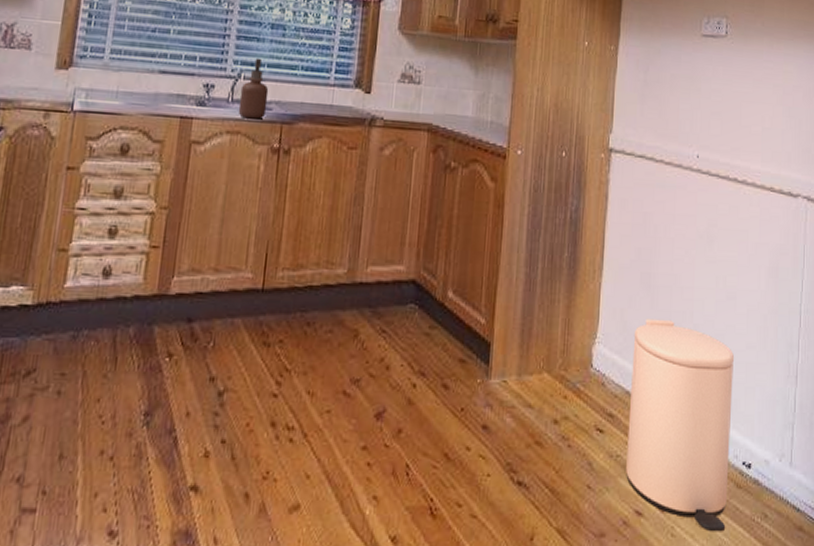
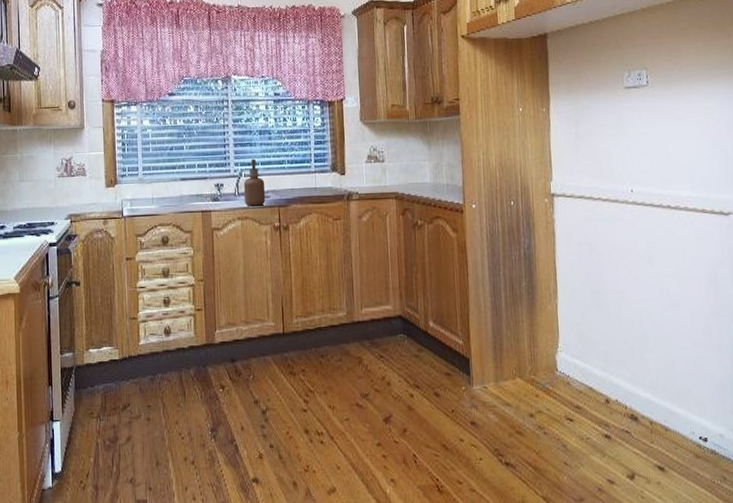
pedal bin: present [626,318,735,532] -> none [590,327,690,494]

